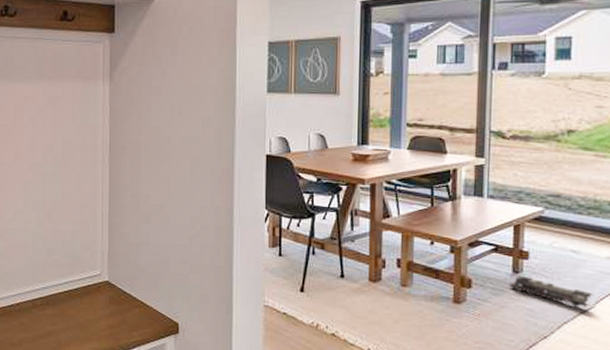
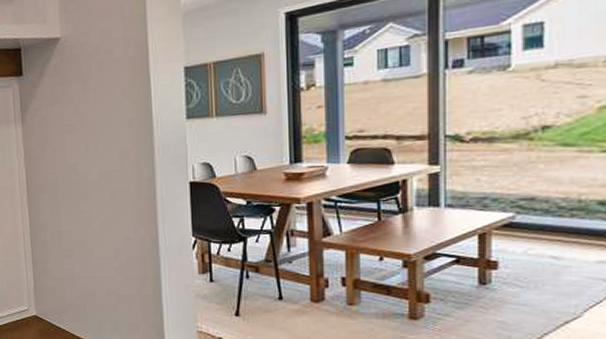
toy train: present [508,275,594,307] -> none [474,287,581,317]

